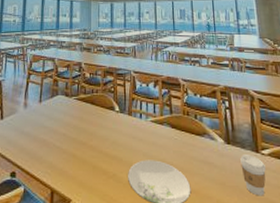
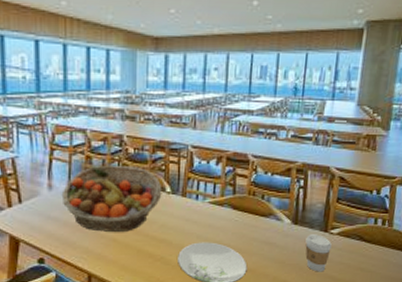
fruit basket: none [33,88,112,149] -> present [61,166,163,233]

